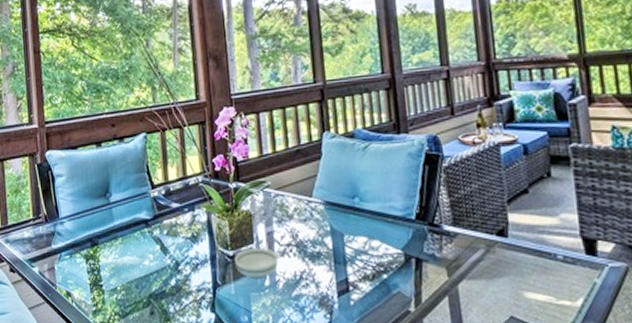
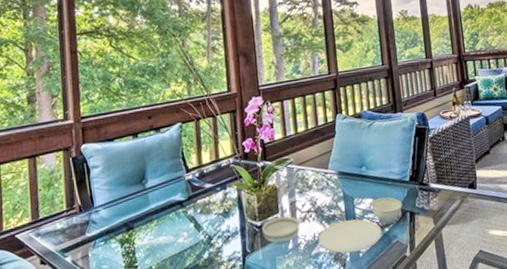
plate: none [299,259,379,299] -> present [318,219,382,254]
bowl: none [365,236,406,272] -> present [370,197,403,226]

